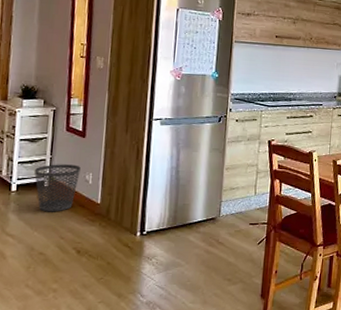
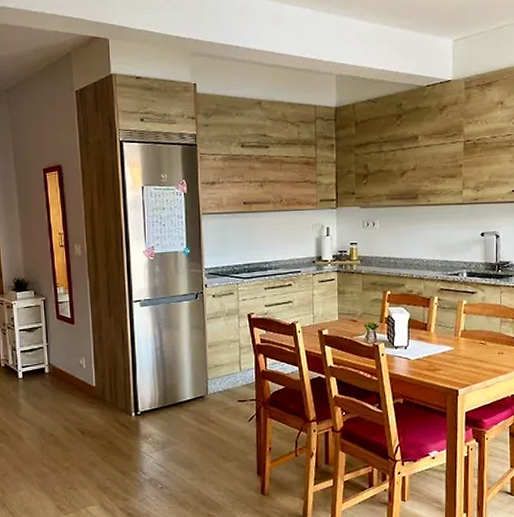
wastebasket: present [34,164,81,212] -> none [34,350,74,396]

